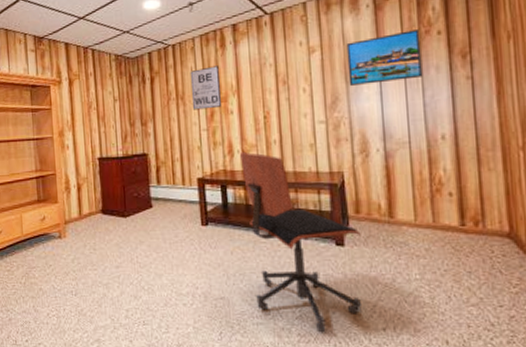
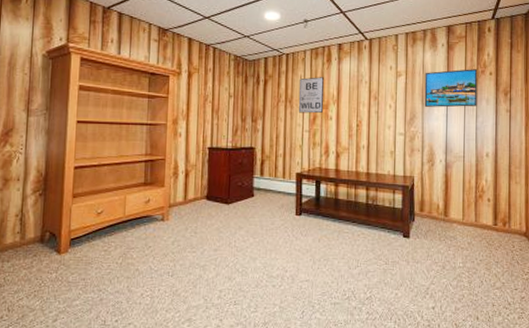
office chair: present [240,151,361,333] -> none [334,153,423,312]

